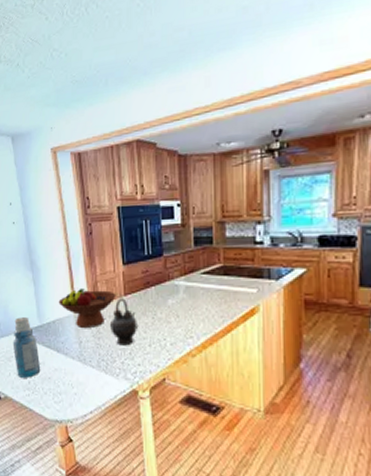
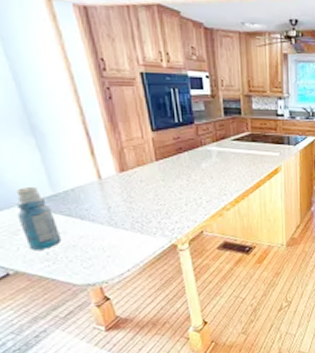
fruit bowl: present [58,289,116,328] -> none [76,155,147,194]
teapot: present [110,298,139,346] -> none [142,163,174,207]

